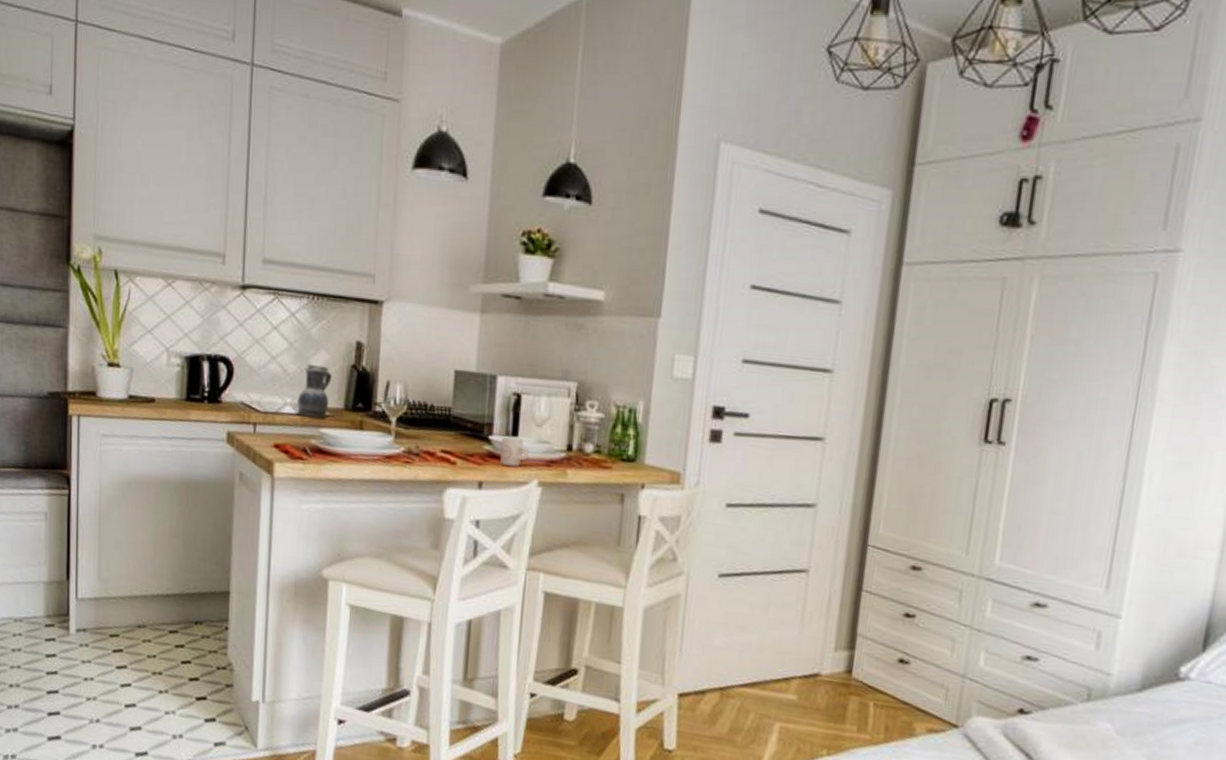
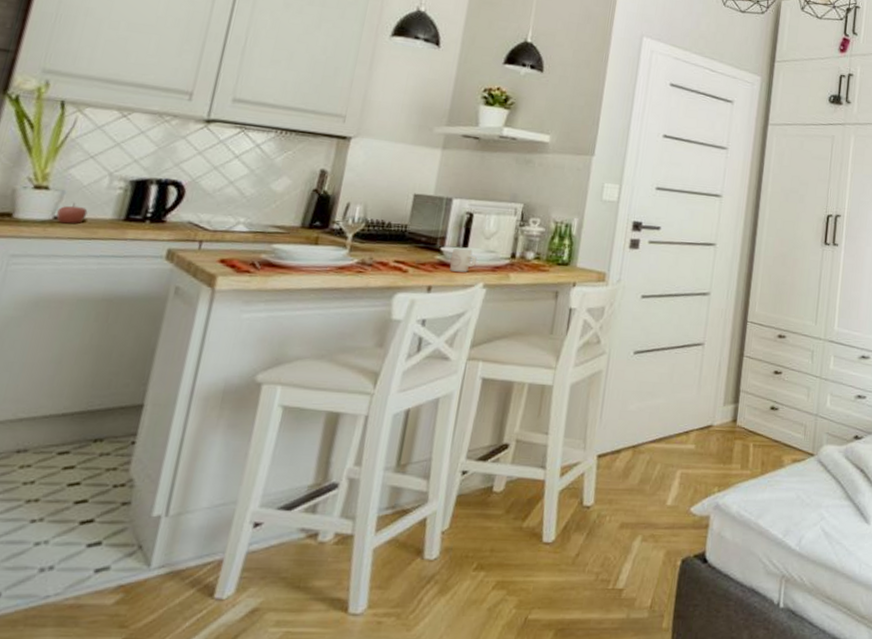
fruit: none [130,381,155,405] -> present [56,203,88,225]
ceramic jug: present [297,364,332,419] -> none [249,188,292,236]

